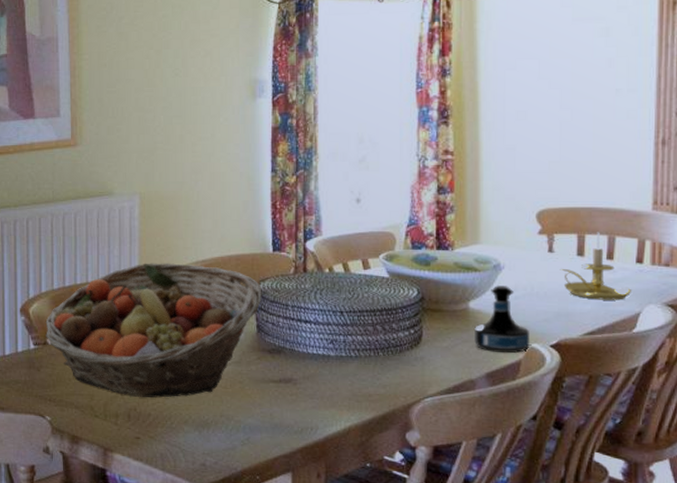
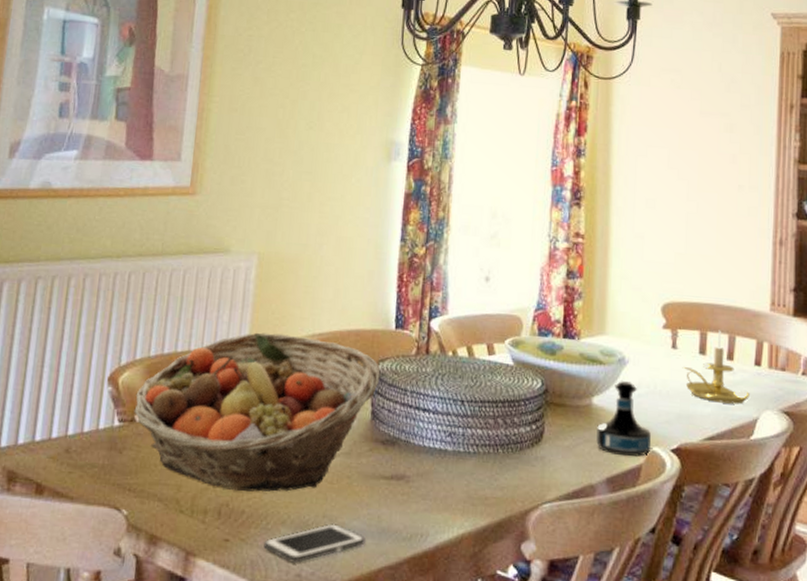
cell phone: none [170,421,260,455] -> present [264,523,365,563]

